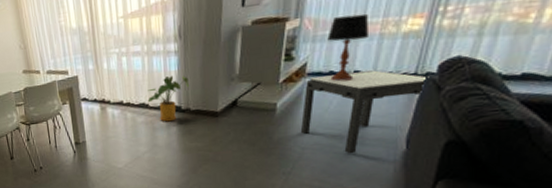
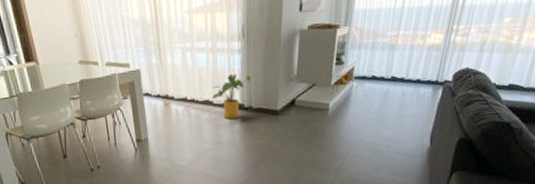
side table: present [300,70,429,154] -> none [348,76,447,150]
table lamp: present [327,13,370,82] -> none [370,26,403,86]

